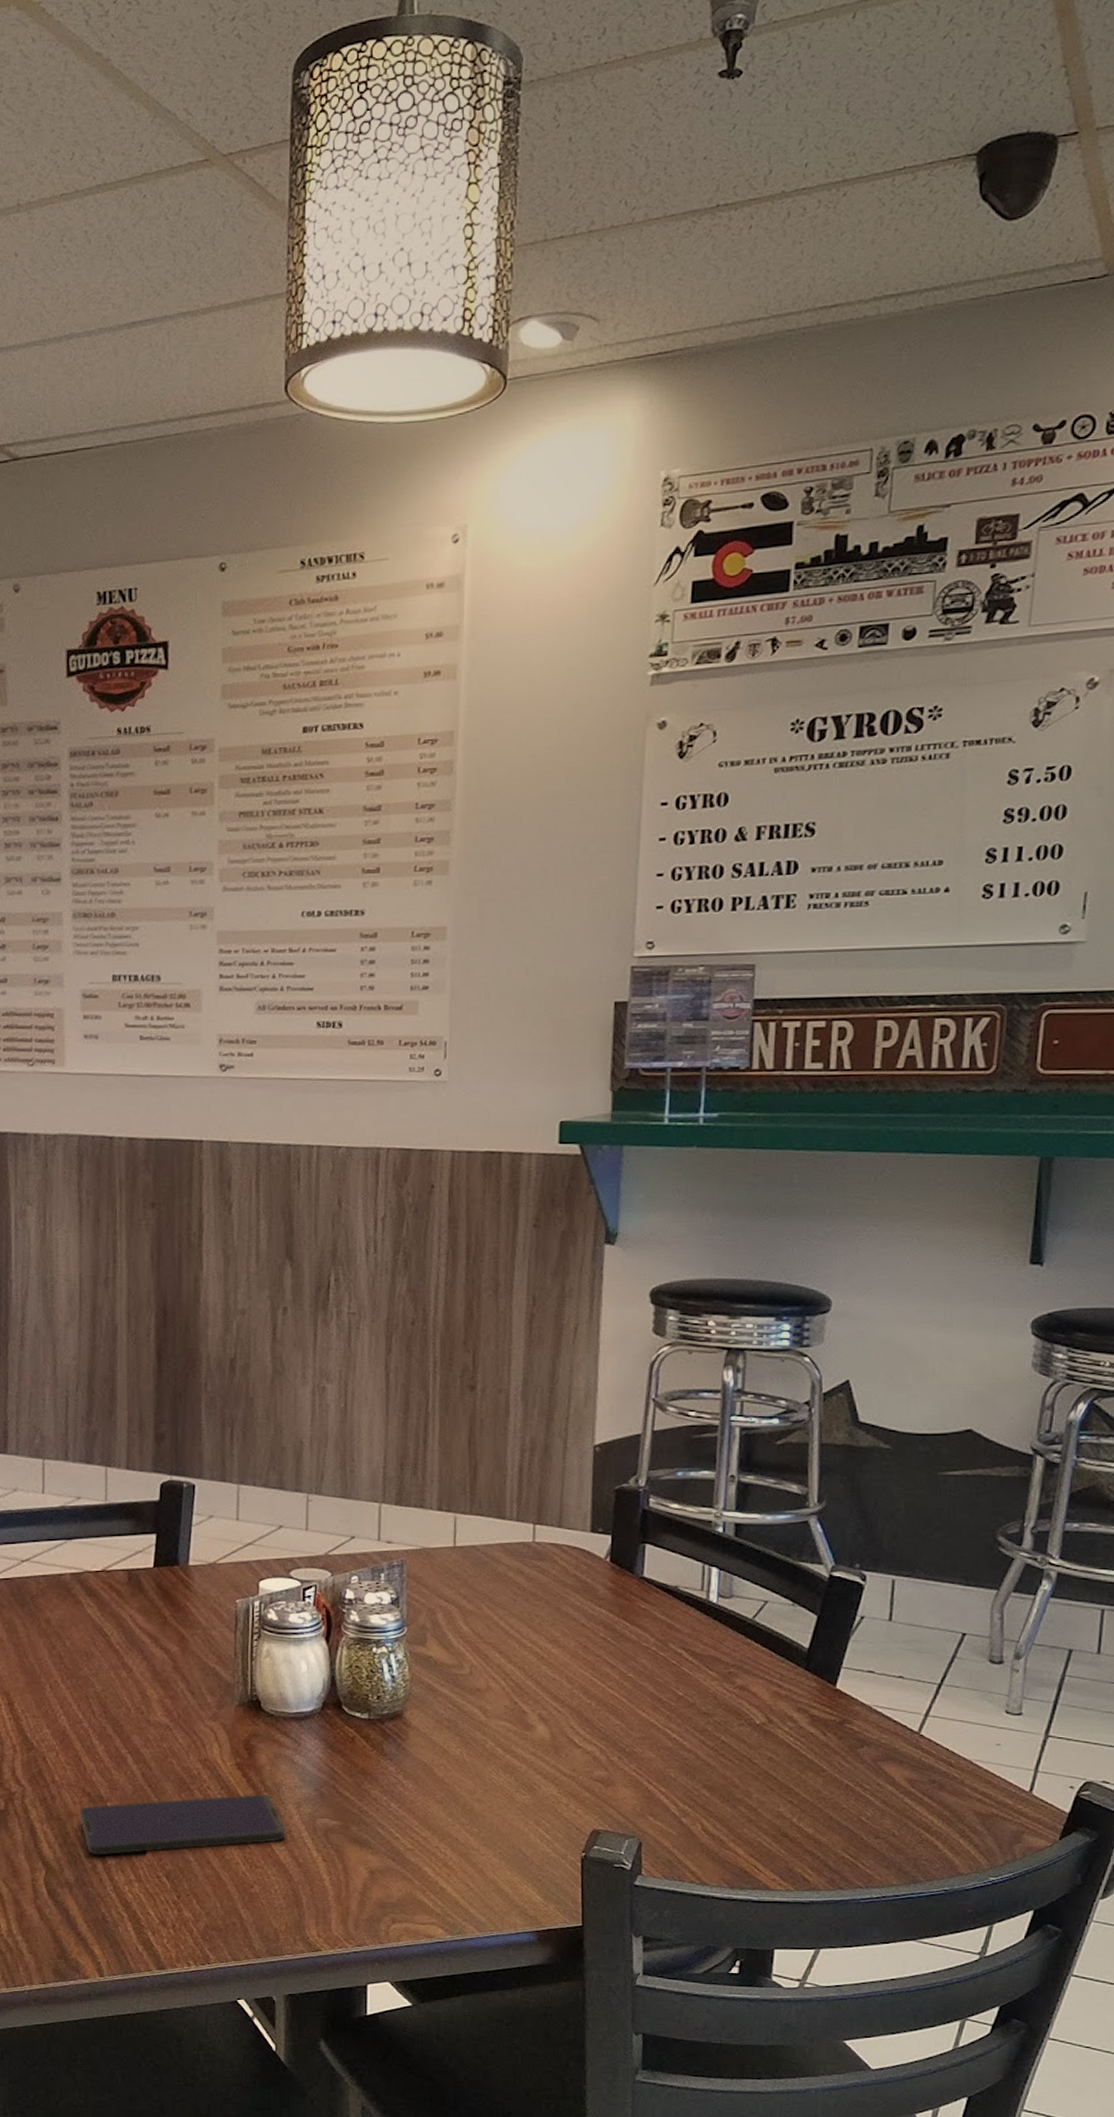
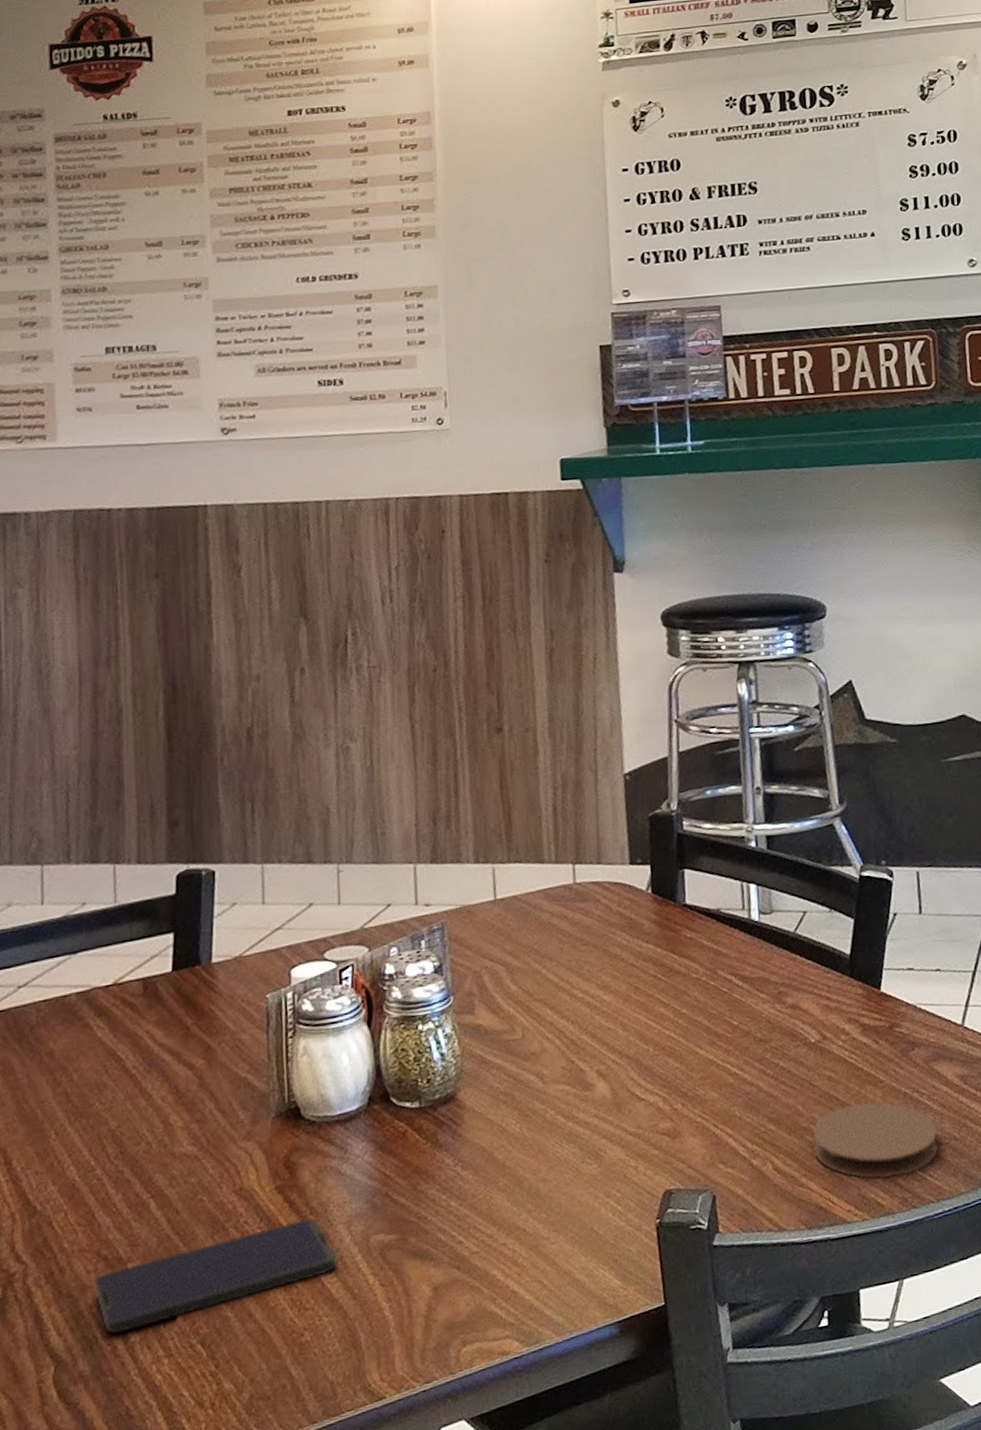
coaster: none [745,1786,876,1858] -> present [813,1102,938,1178]

